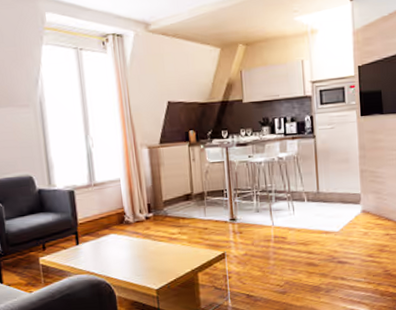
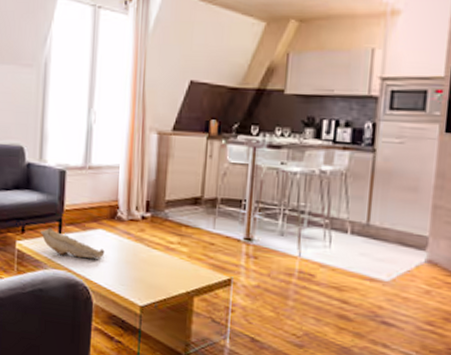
decorative bowl: none [59,240,119,263] -> present [40,227,105,259]

